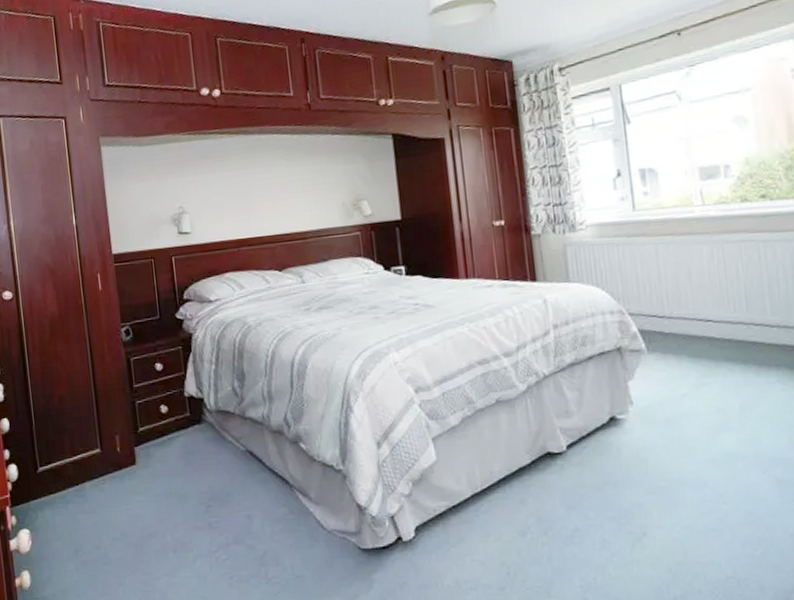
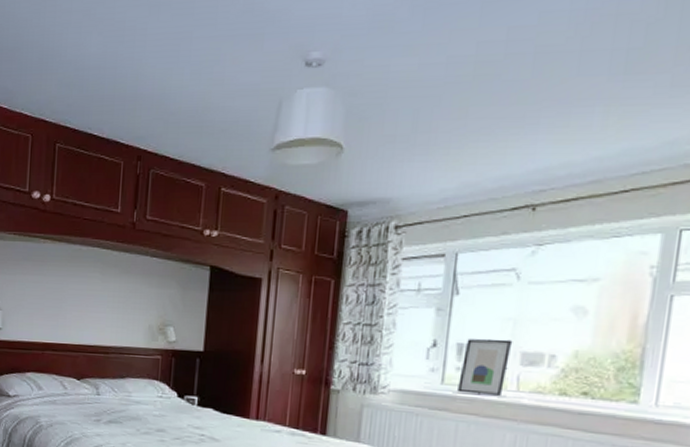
picture frame: none [647,157,691,216] -> present [457,338,513,397]

